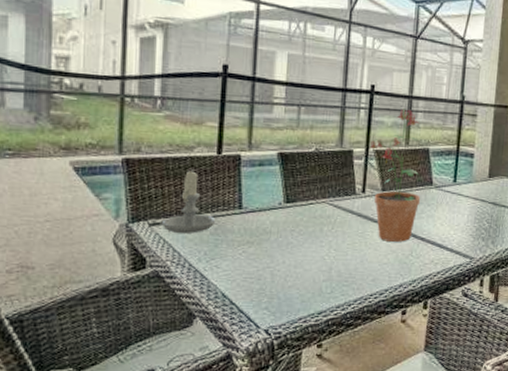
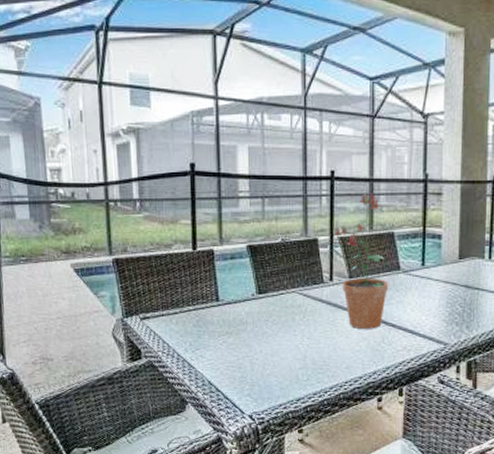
candle: present [163,169,216,233] -> none [152,266,197,326]

